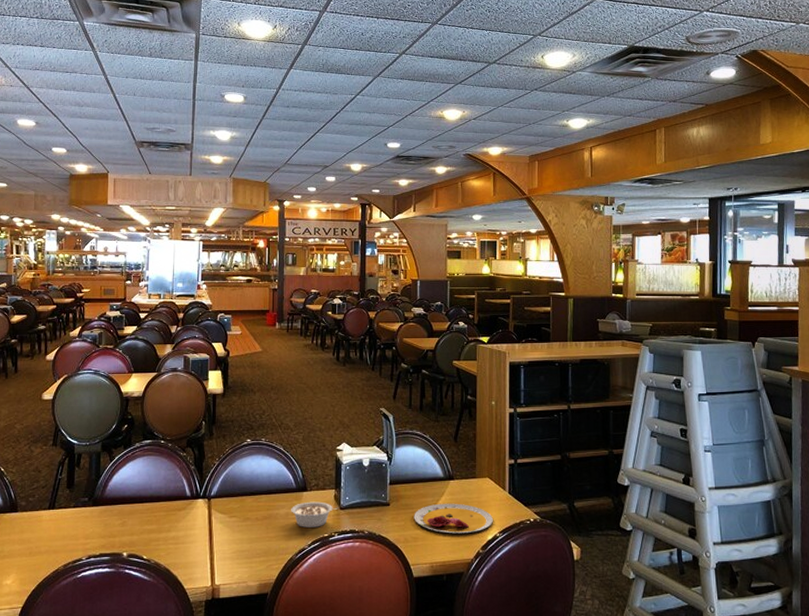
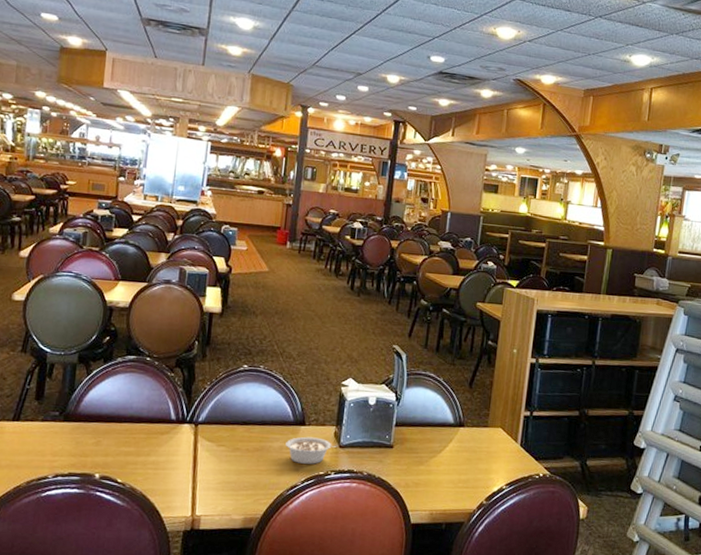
plate: present [414,503,493,534] -> none [417,450,501,484]

